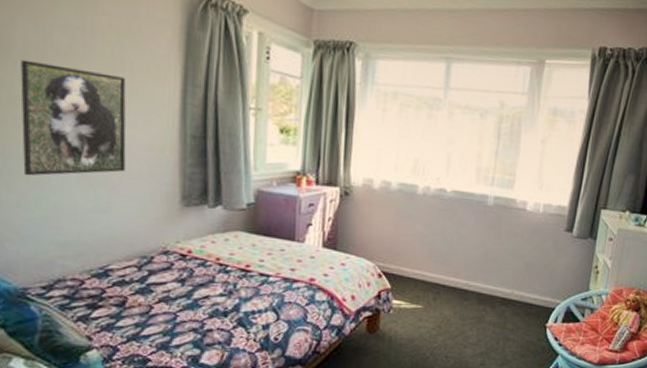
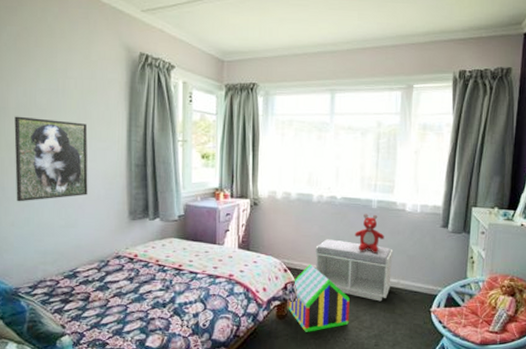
toy house: none [381,269,455,349] -> present [288,264,350,332]
bench: none [417,240,509,315] -> present [315,239,394,302]
teddy bear: none [465,211,500,259] -> present [354,214,384,254]

